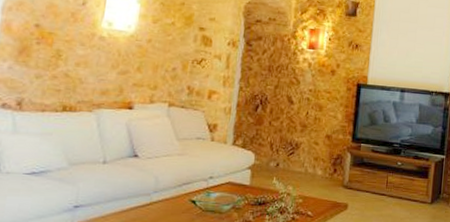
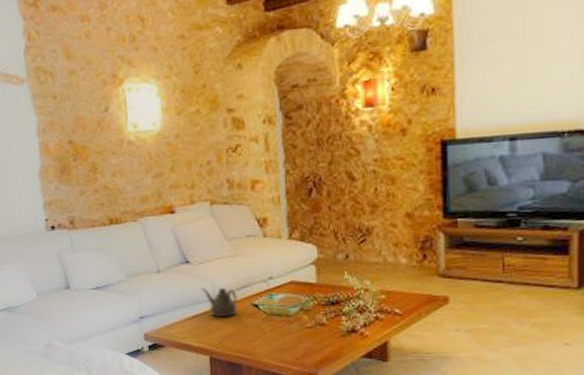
teapot: none [143,181,178,210] -> present [200,287,238,317]

